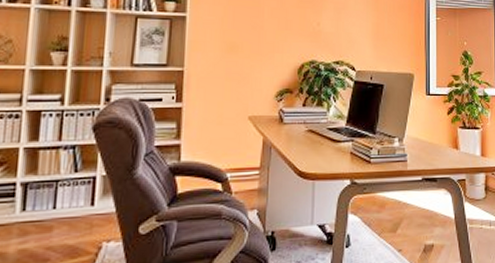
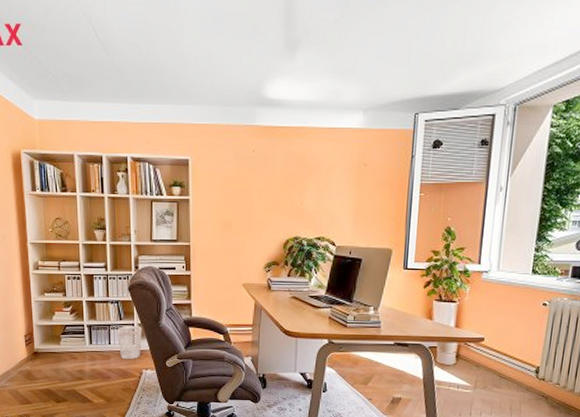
wastebasket: none [68,178,107,230] -> present [117,325,142,360]

